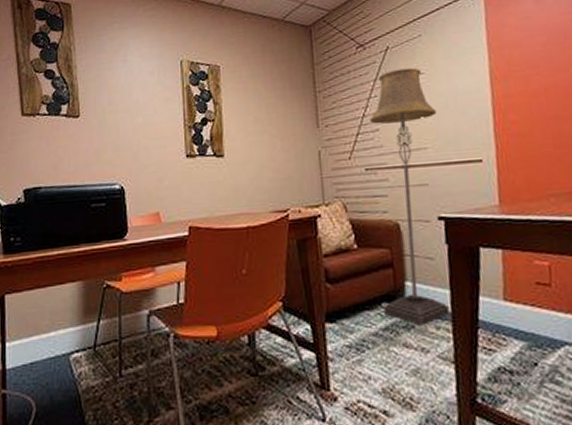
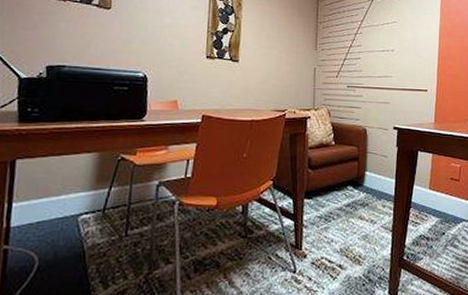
floor lamp: present [370,67,450,326] -> none [348,15,402,204]

